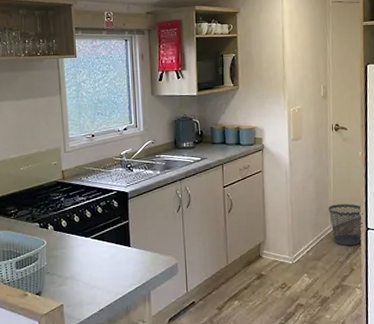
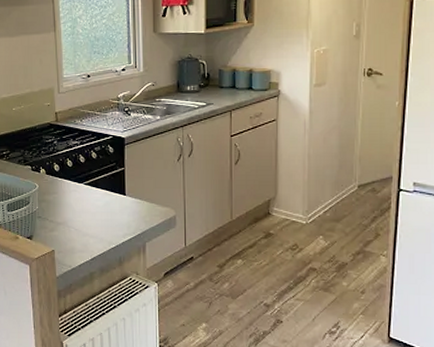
wastebasket: present [329,204,363,246] -> none [354,160,395,209]

